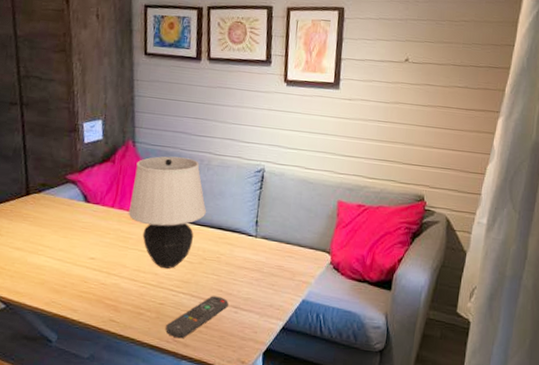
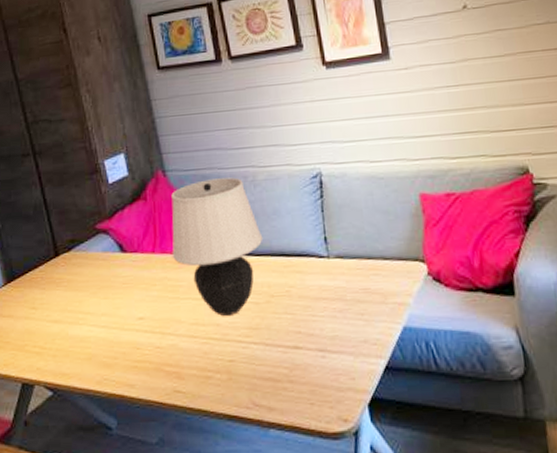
remote control: present [165,295,229,339] -> none [242,340,312,402]

